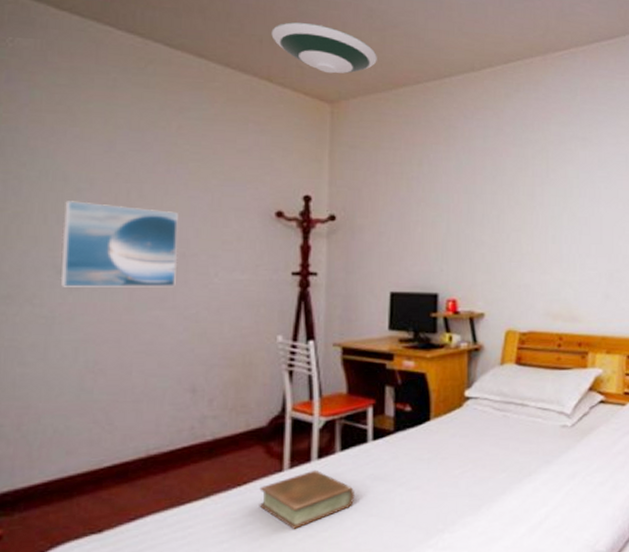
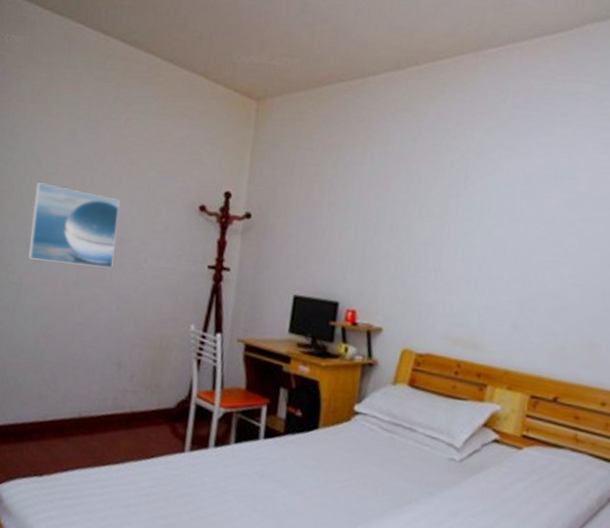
book: present [259,469,354,529] -> none [162,456,243,508]
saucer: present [271,22,377,74] -> none [211,18,305,71]

